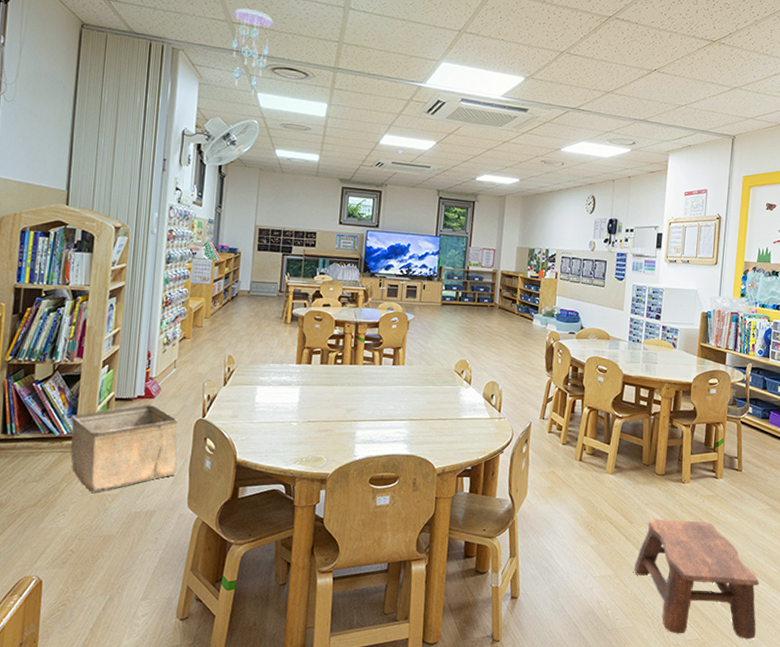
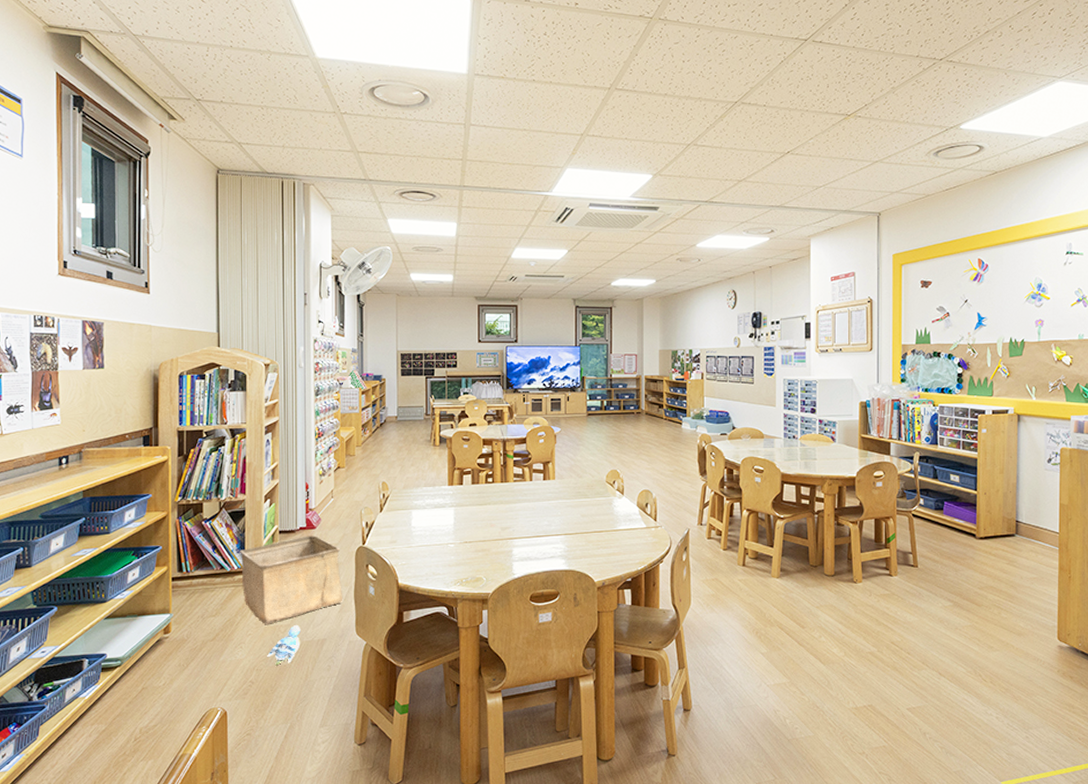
plush toy: none [91,495,130,536] -> present [267,625,301,666]
ceiling mobile: present [232,8,274,95] -> none [357,137,398,222]
stool: present [634,518,760,640] -> none [810,621,948,745]

